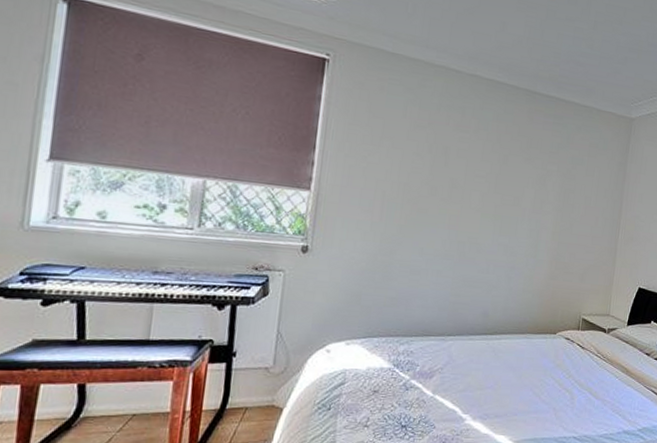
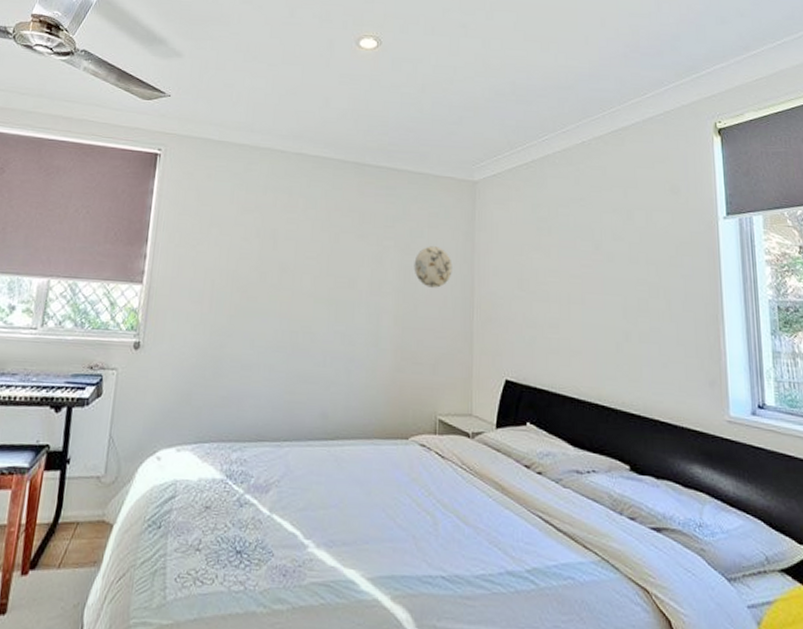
decorative plate: none [572,173,606,210] -> present [414,246,453,288]

